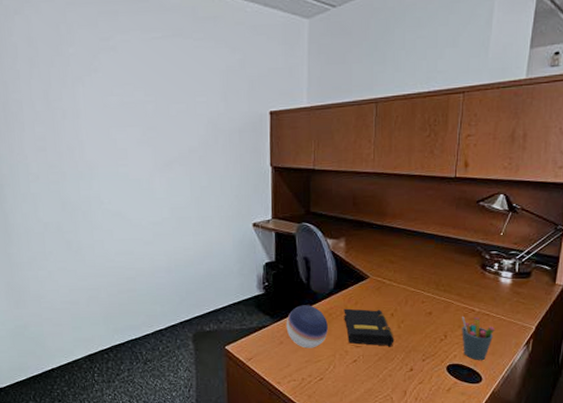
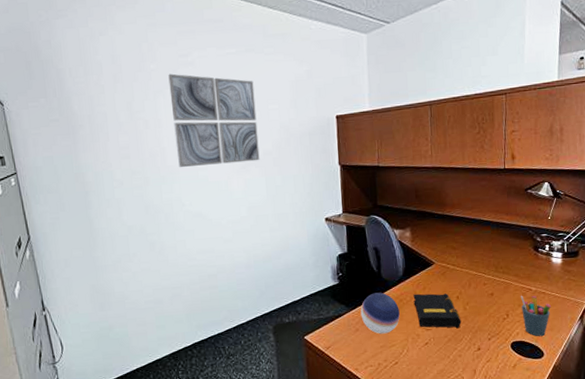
wall art: none [88,59,185,163] -> present [168,73,260,168]

